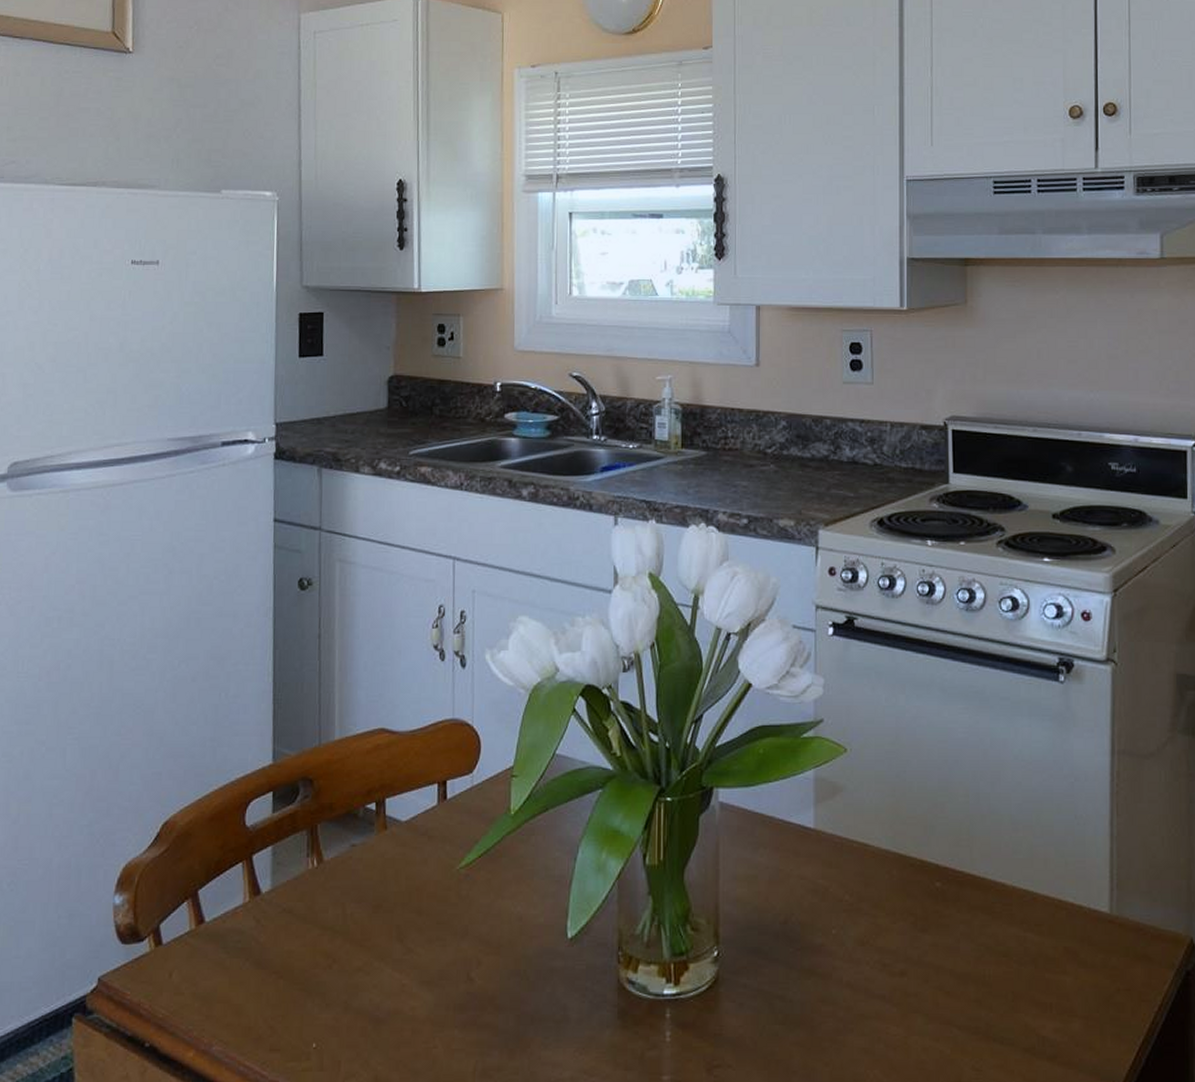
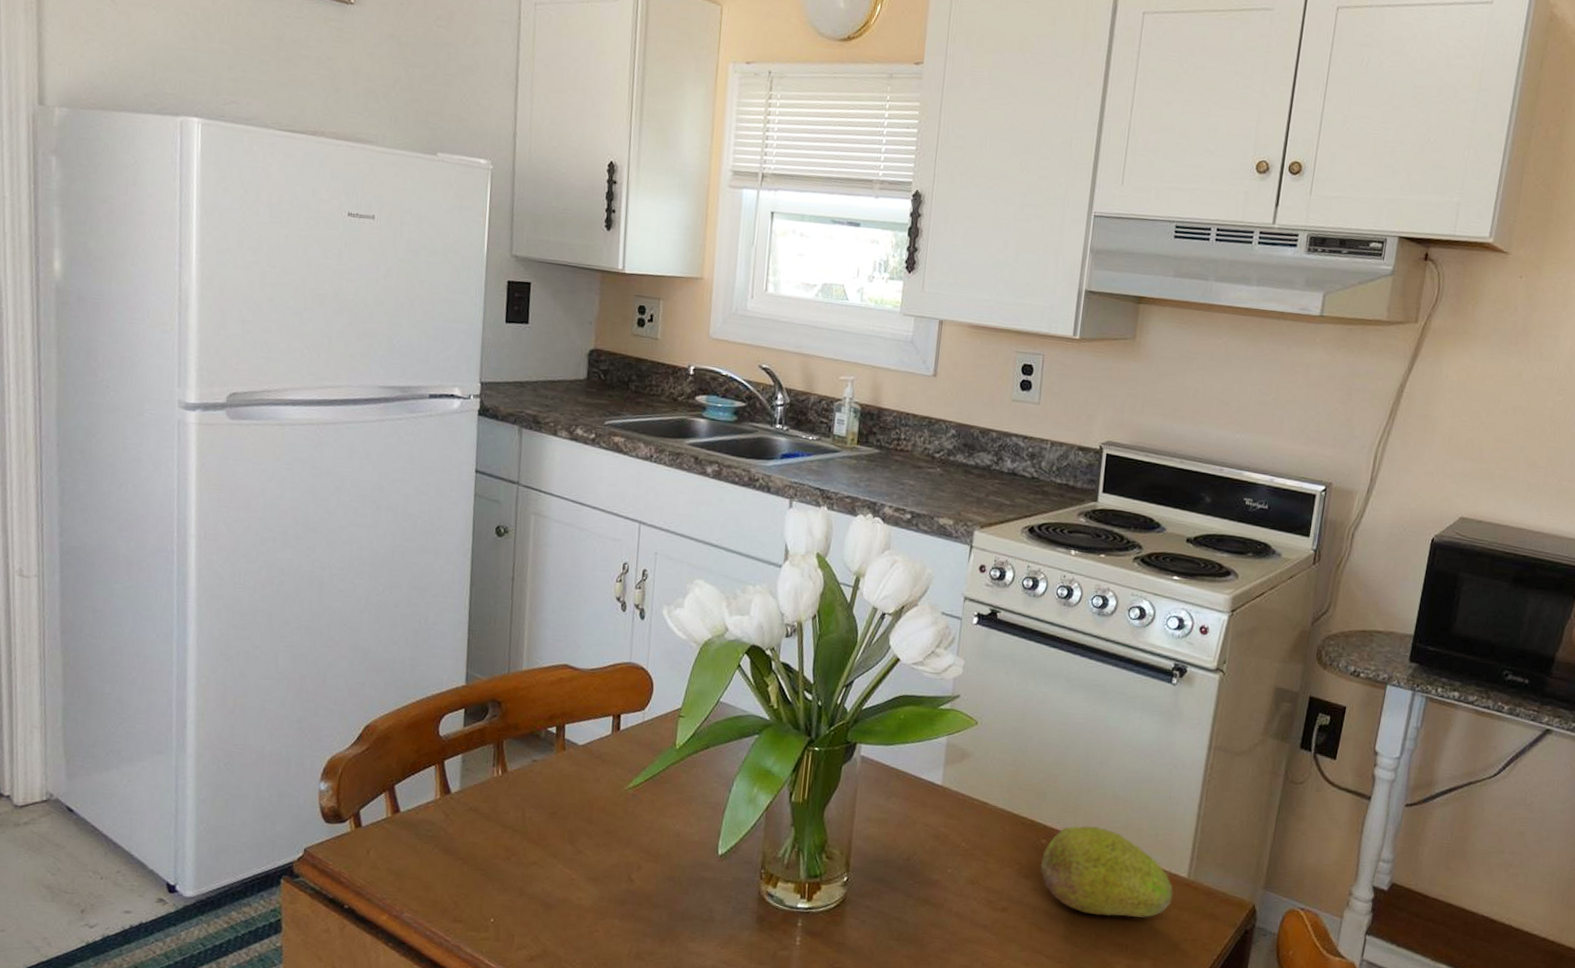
fruit: none [937,859,1096,970] -> present [1040,825,1174,918]

